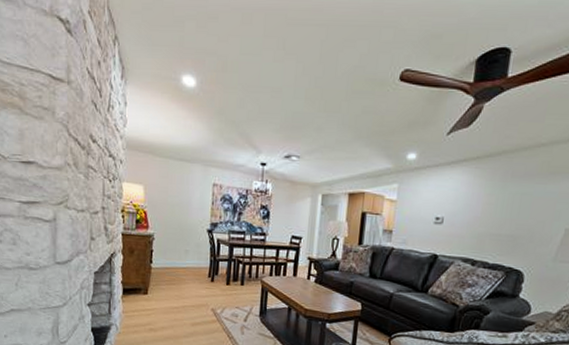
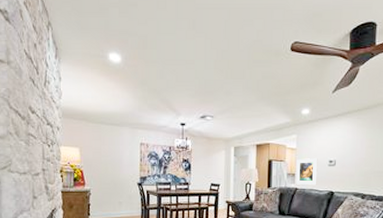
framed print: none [392,212,422,246] -> present [296,158,318,186]

